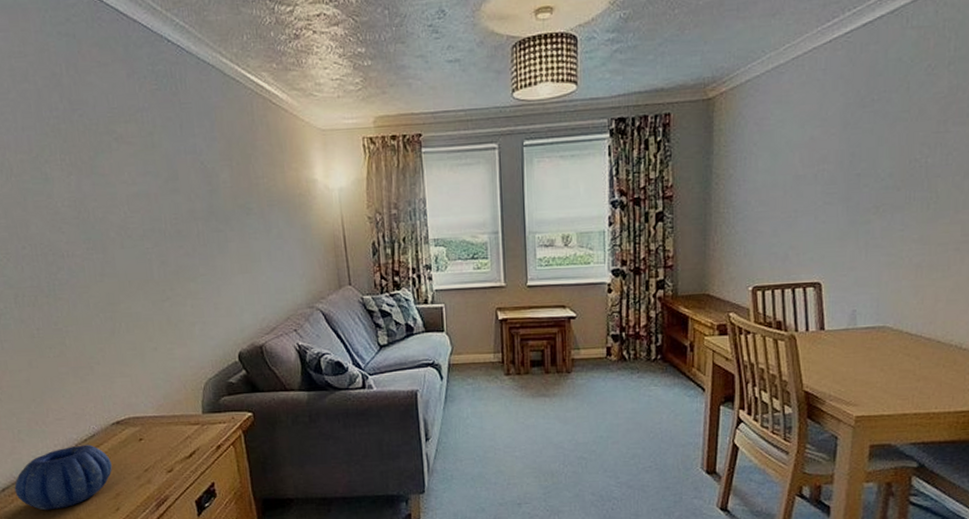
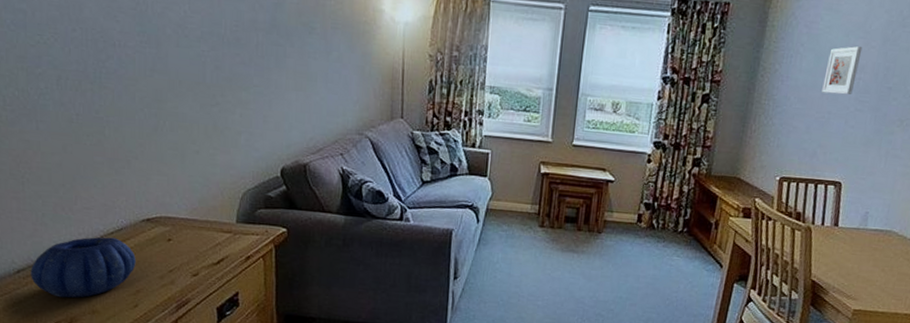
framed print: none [784,136,822,191] -> present [821,46,863,95]

